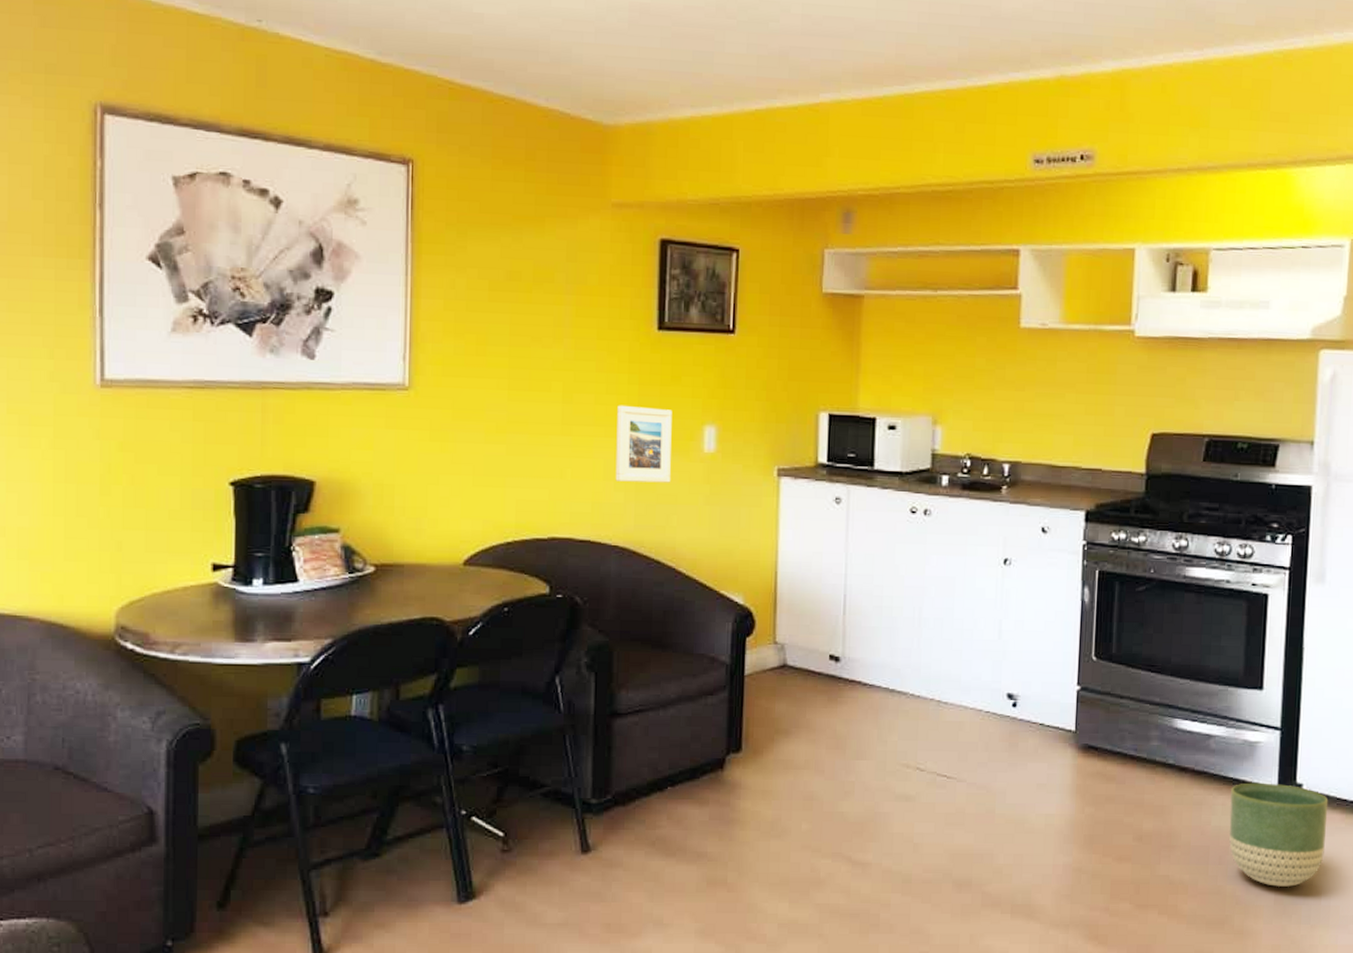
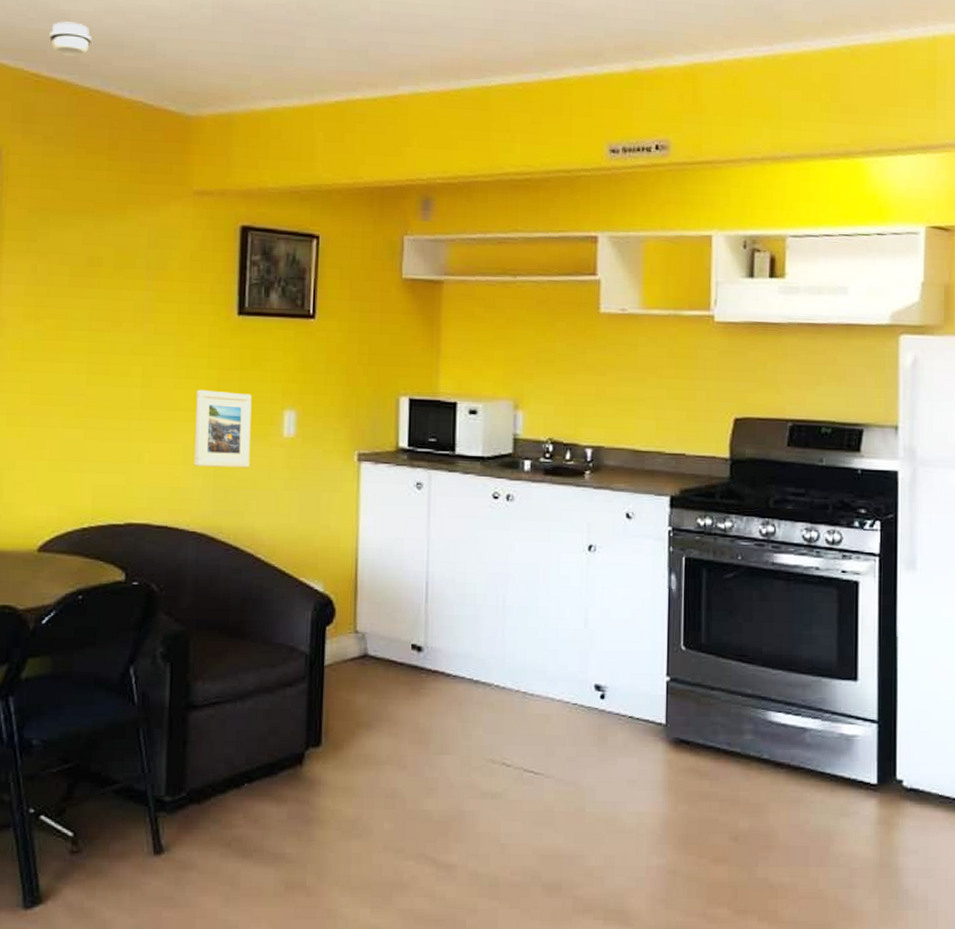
smoke detector: none [462,25,506,63] -> present [49,21,92,57]
planter: present [1229,782,1329,888] -> none [828,779,931,892]

